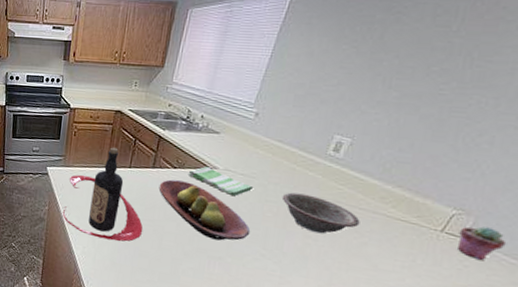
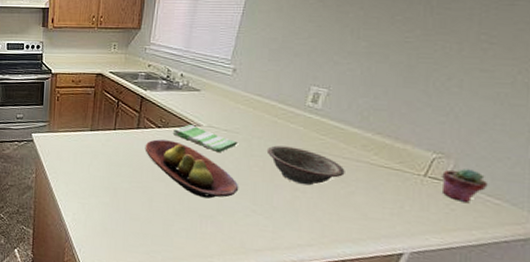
bottle: present [62,147,143,242] -> none [50,110,133,206]

